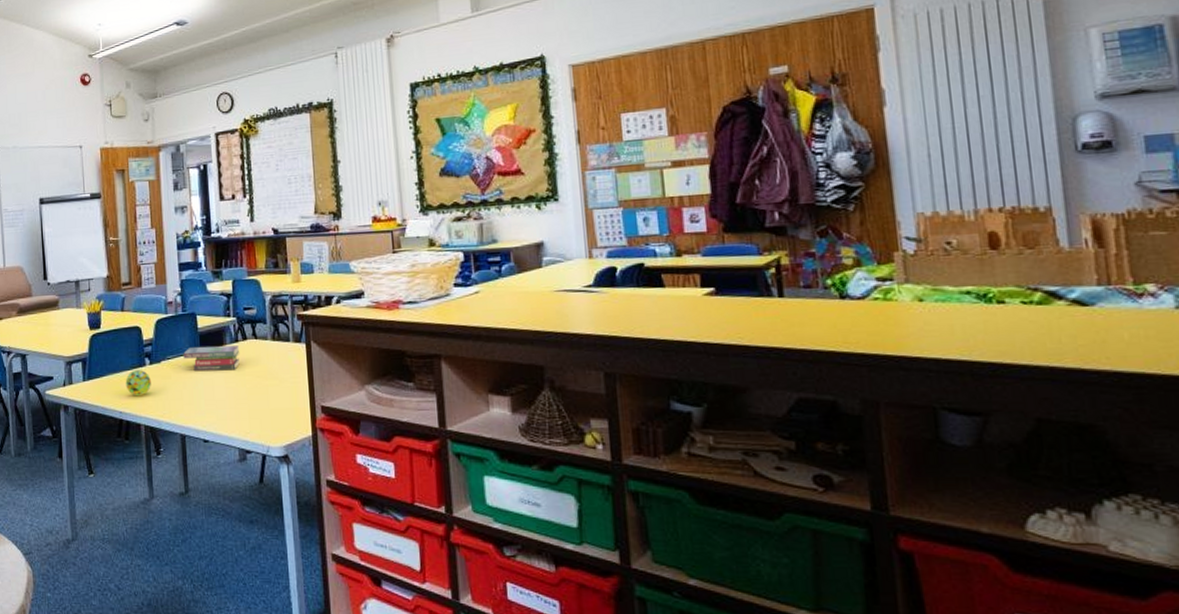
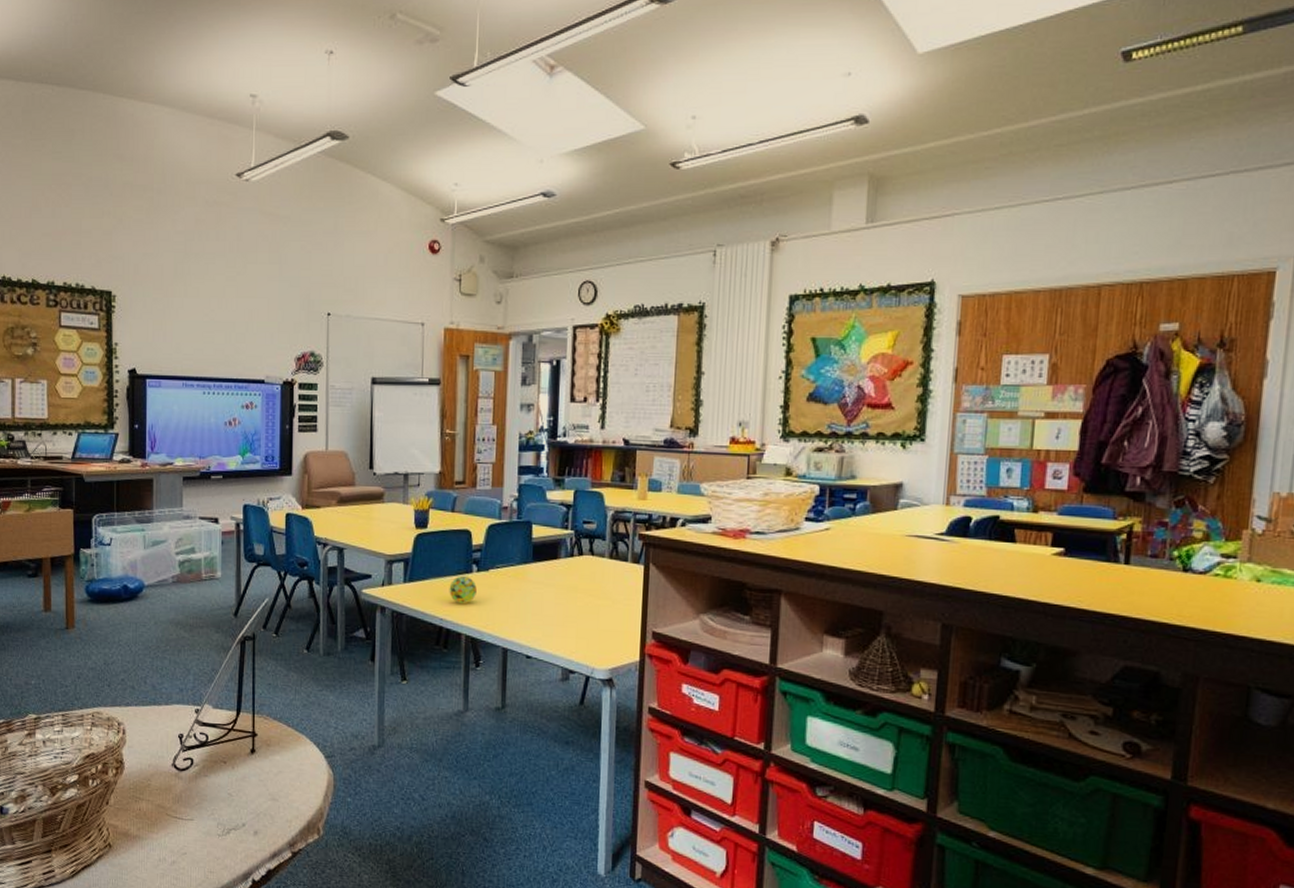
books: present [183,346,240,372] -> none [514,557,575,586]

